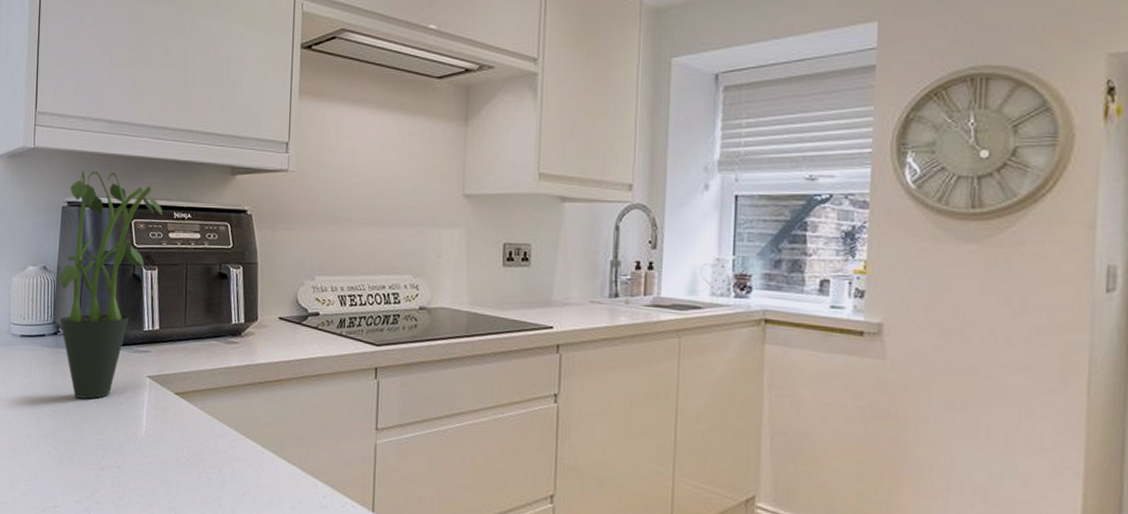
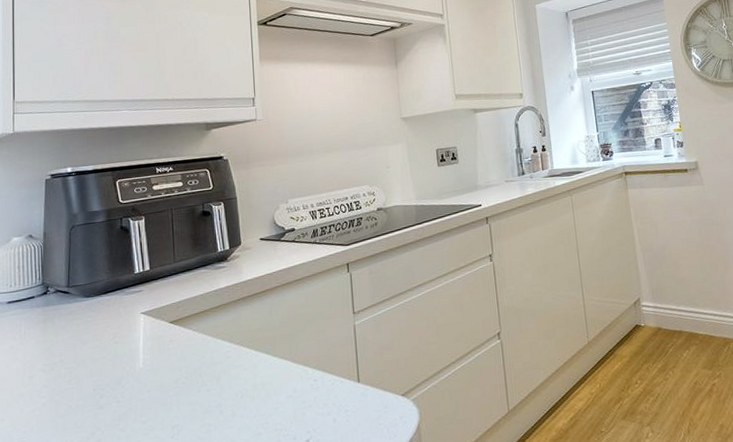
potted plant: present [60,170,163,399] -> none [46,143,146,348]

